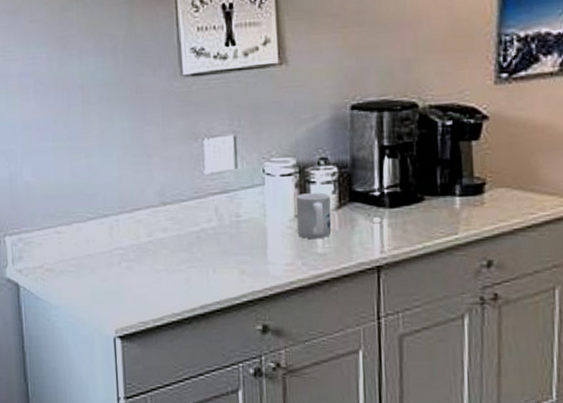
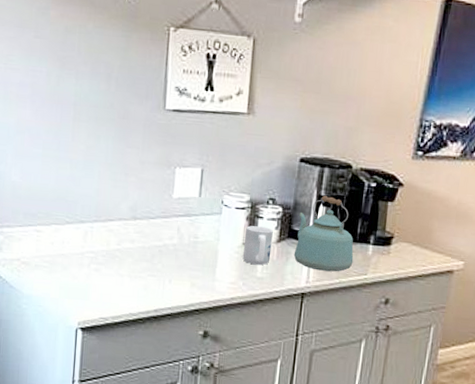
kettle: none [359,144,437,236] -> present [293,195,354,272]

